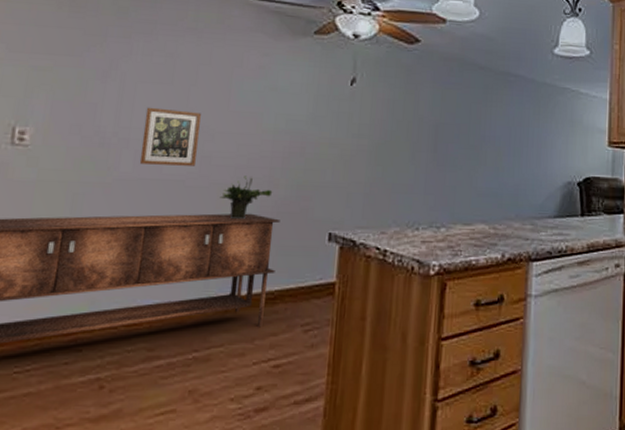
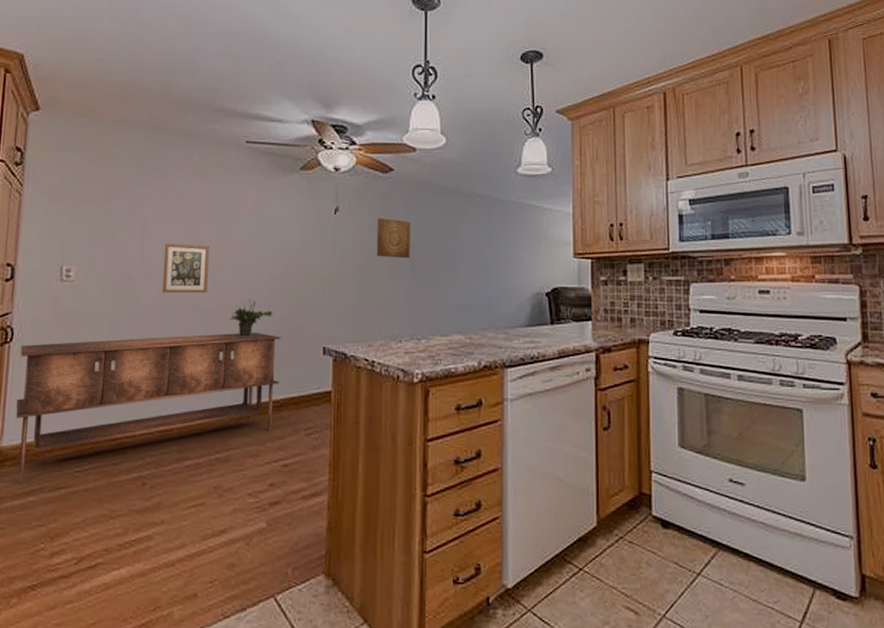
wall art: none [396,93,436,139] -> present [376,218,410,259]

